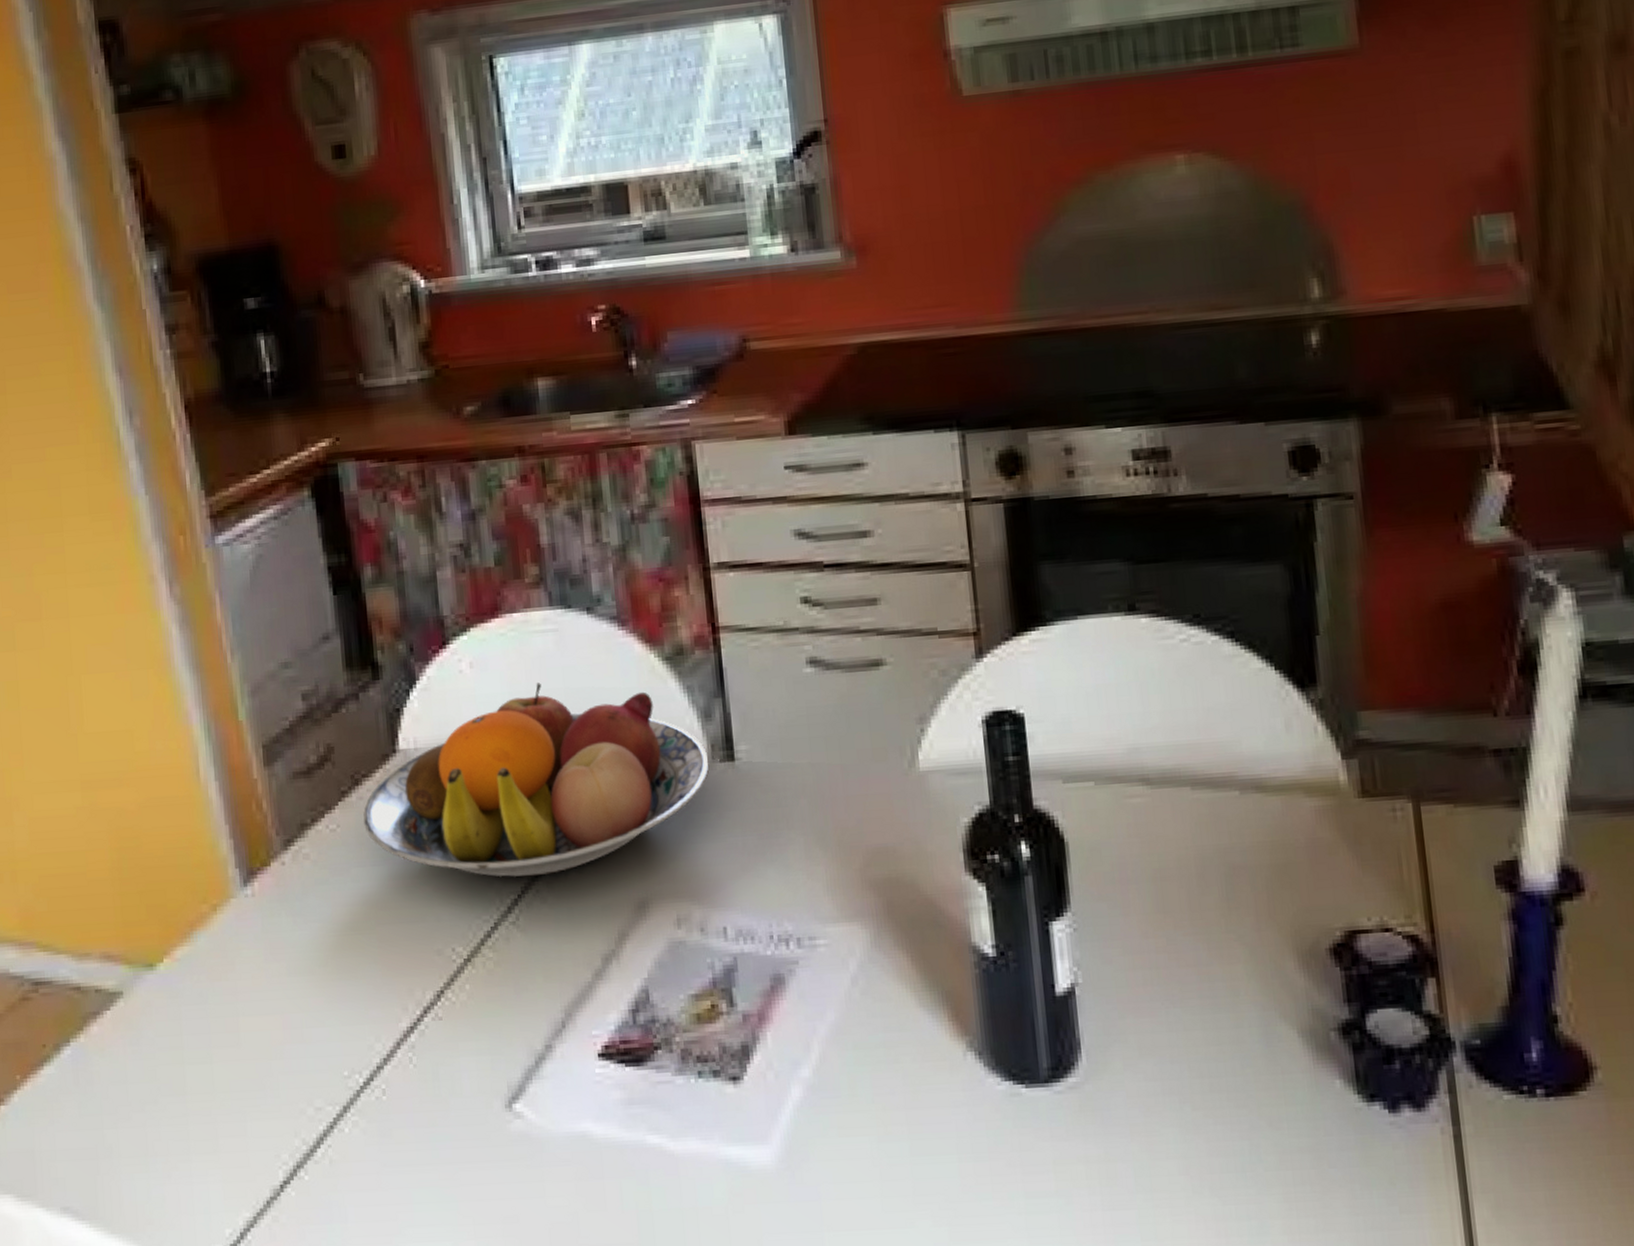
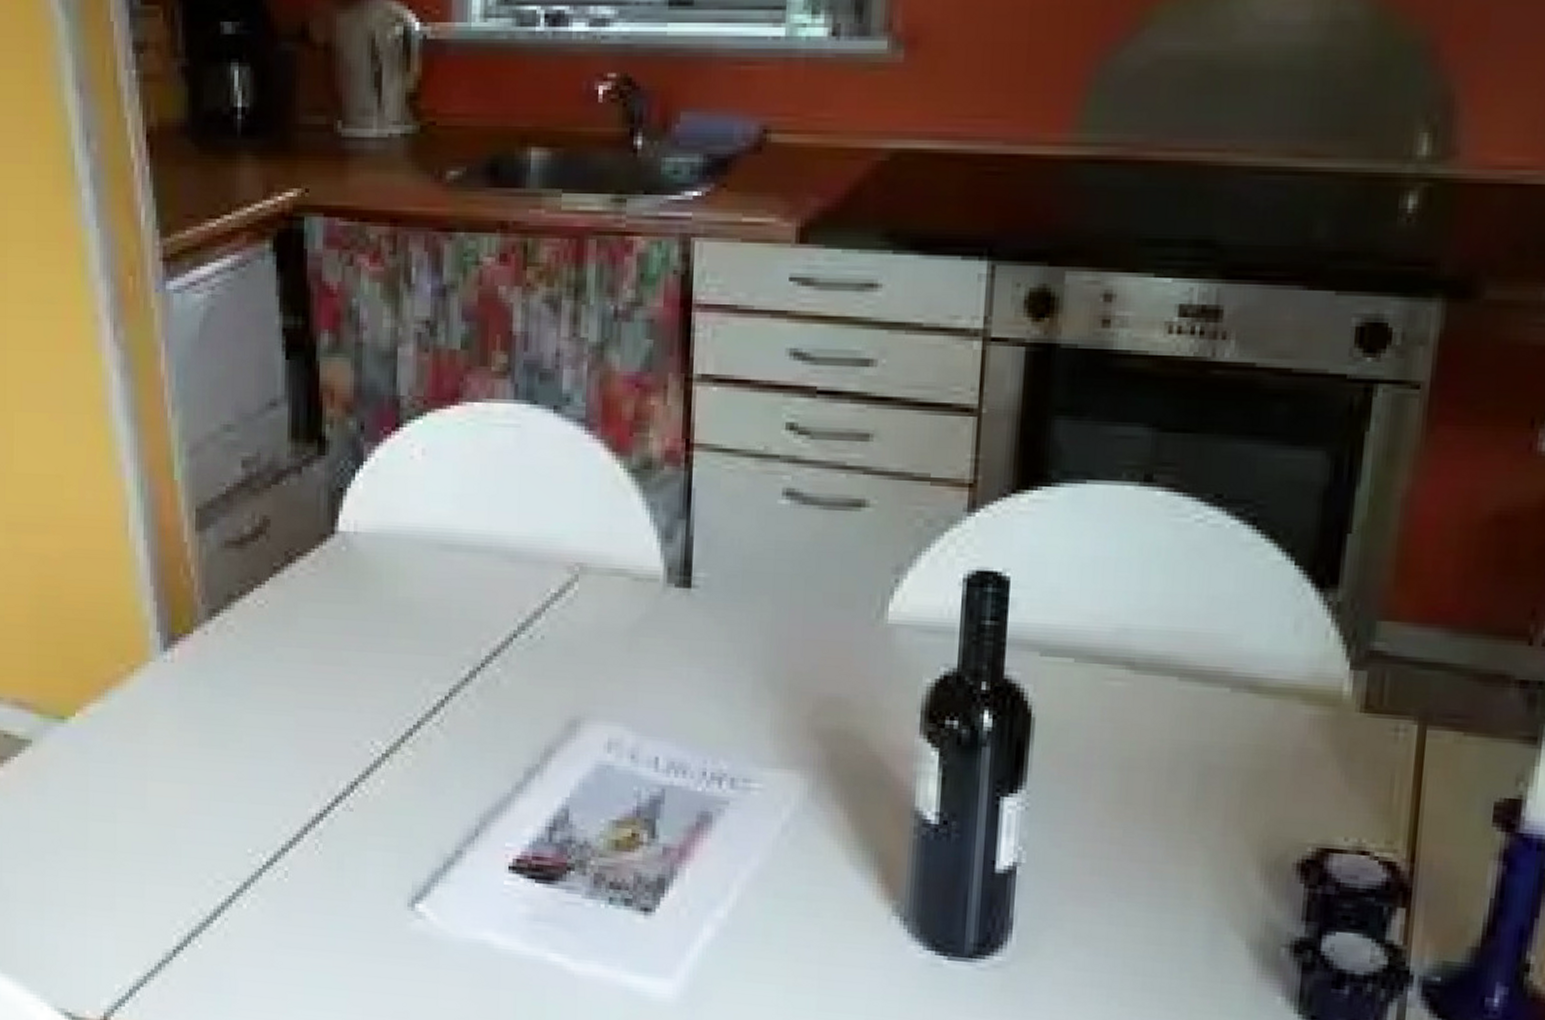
fruit bowl: present [363,683,709,878] -> none [294,479,664,680]

